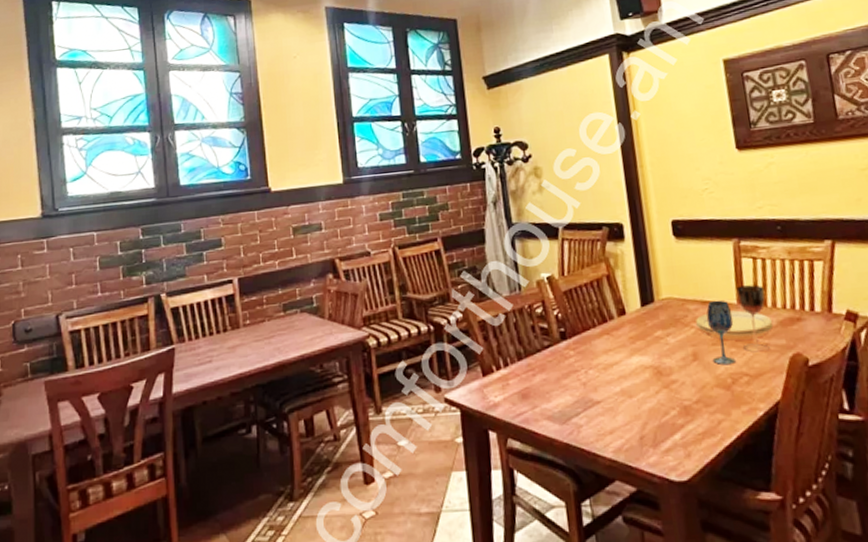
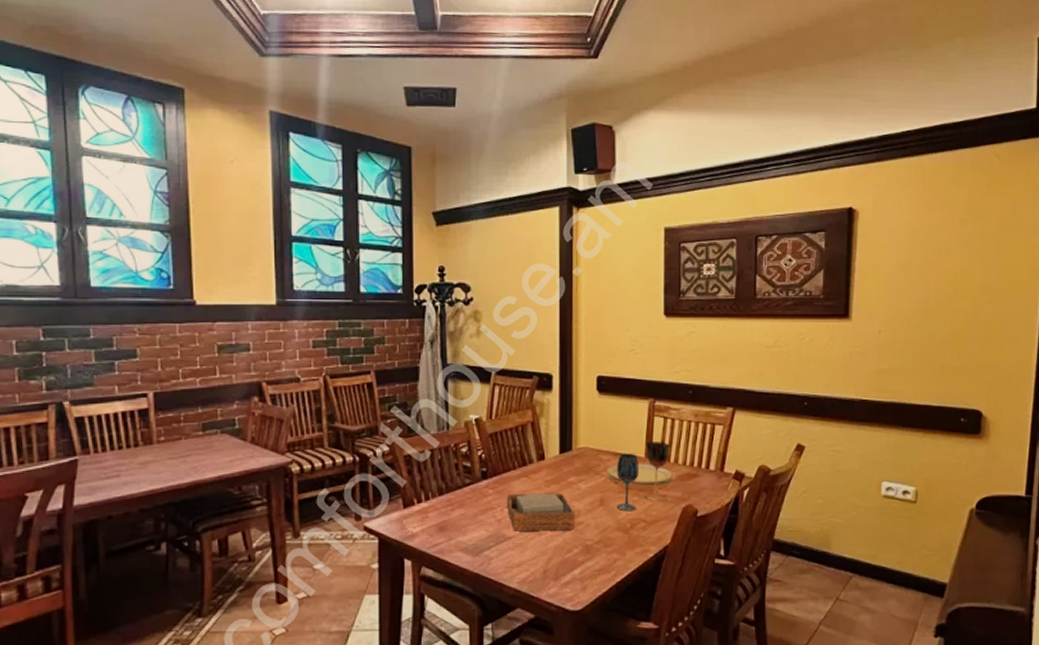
napkin holder: none [589,349,669,395] -> present [506,493,576,532]

